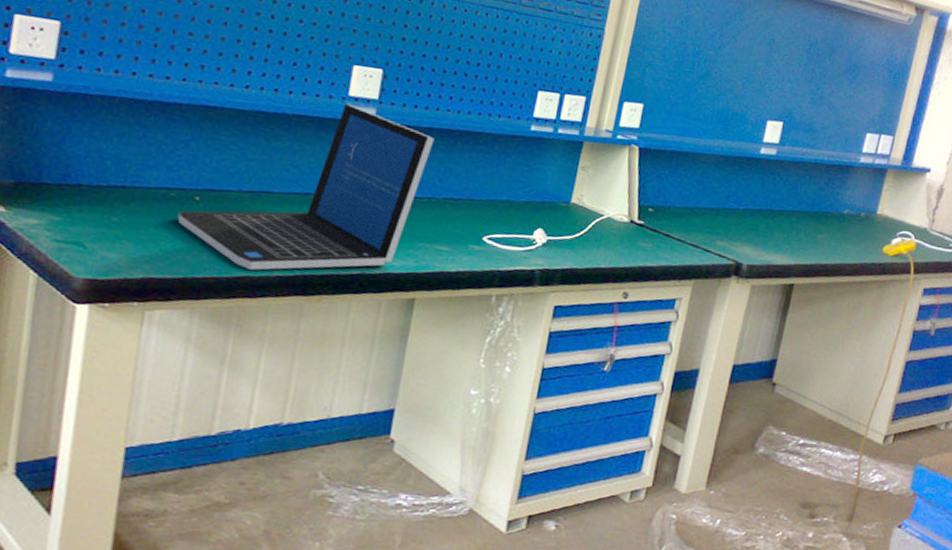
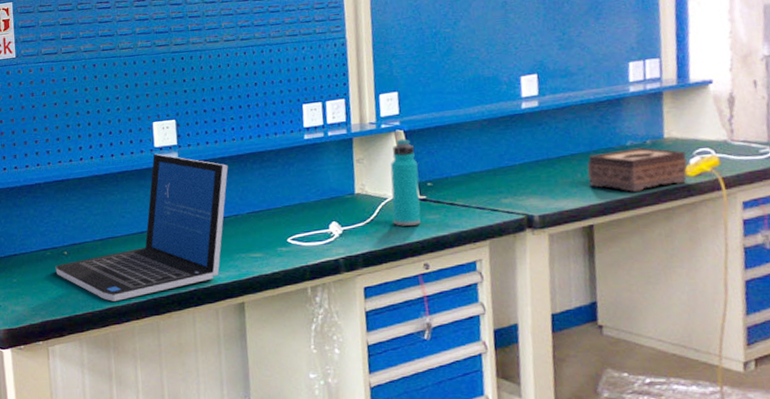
water bottle: none [603,155,645,250] -> present [390,138,421,226]
tissue box: none [801,215,891,261] -> present [587,147,688,192]

